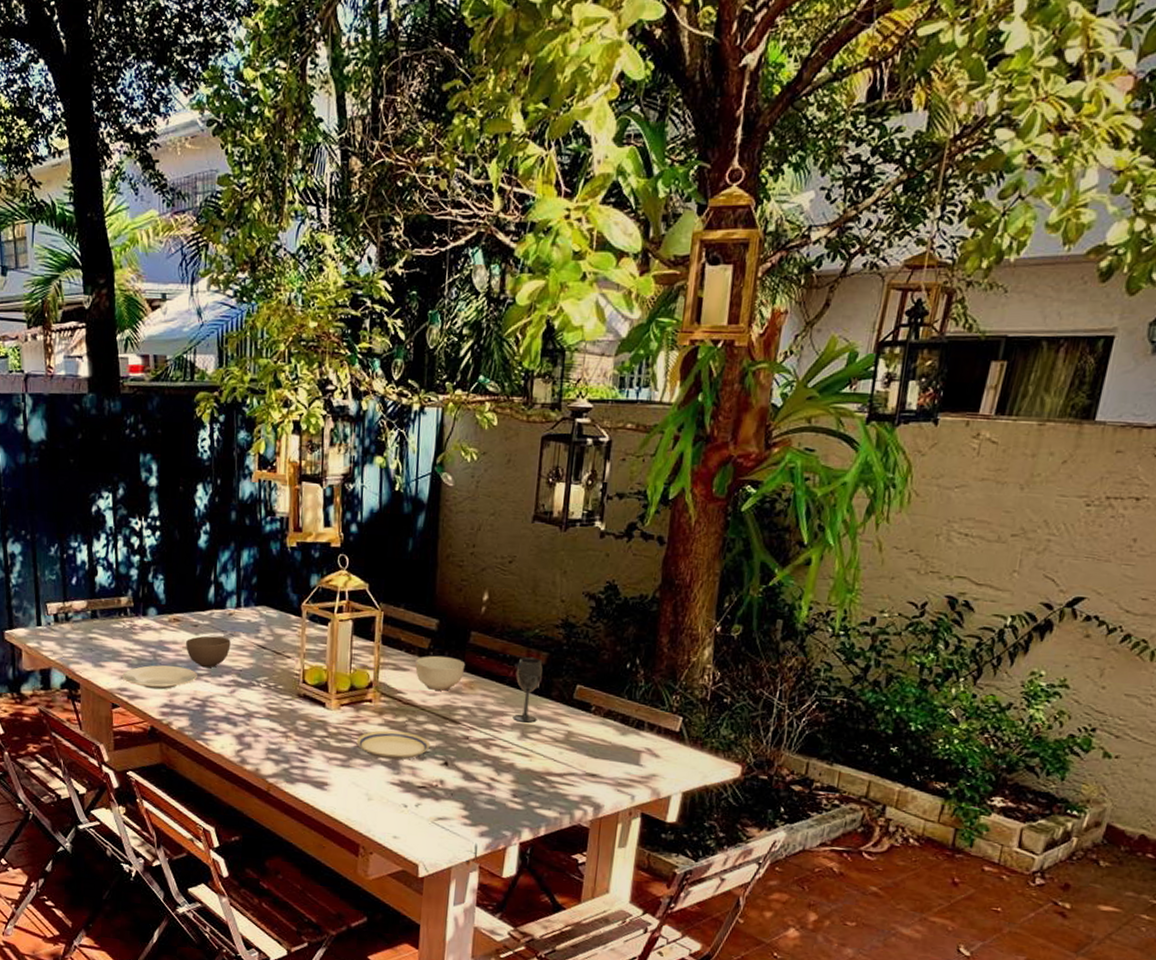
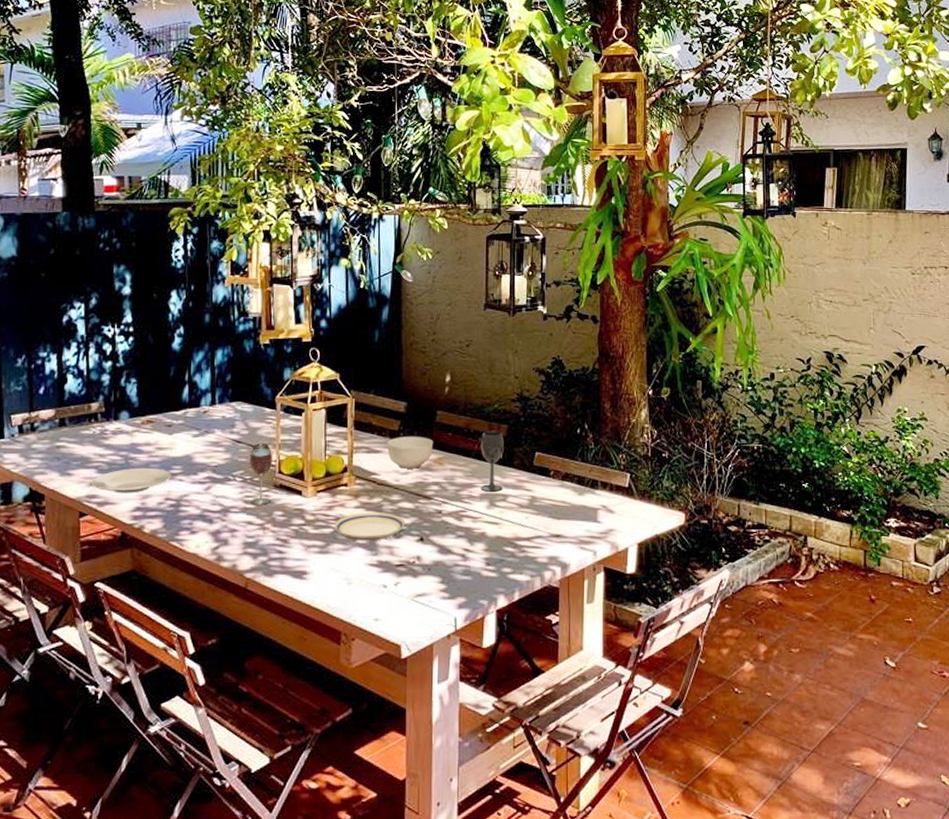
bowl: present [185,635,231,668] -> none [158,435,206,467]
wineglass: none [273,650,298,713] -> present [249,443,273,505]

